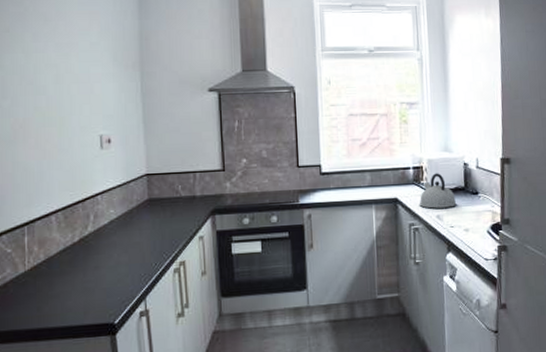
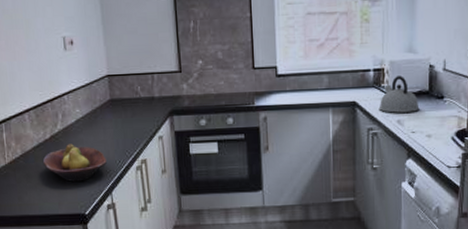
fruit bowl: none [68,246,141,288] -> present [42,144,107,182]

